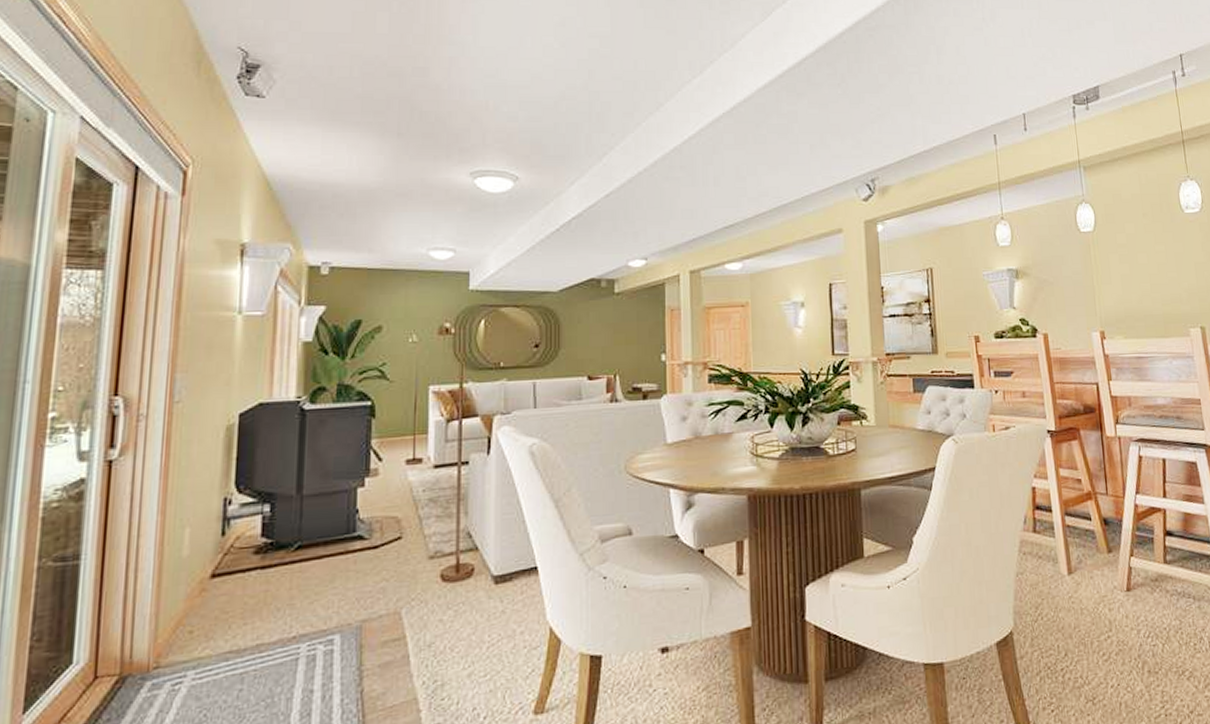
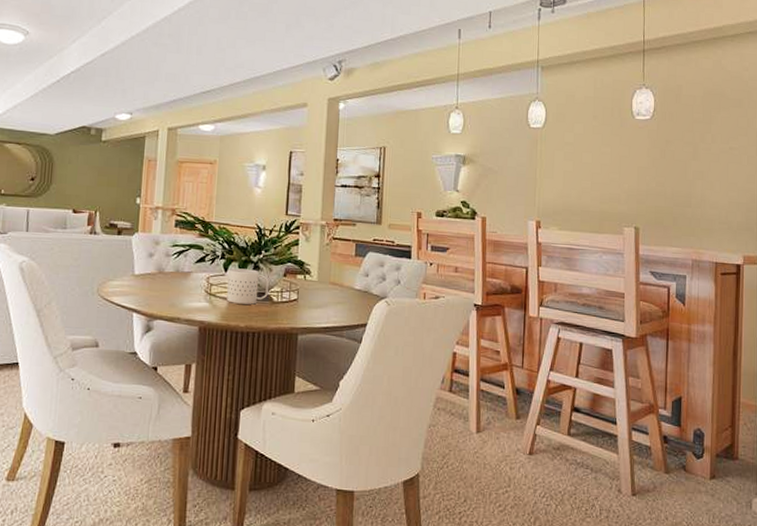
mug: none [775,421,822,463] -> present [226,268,269,305]

